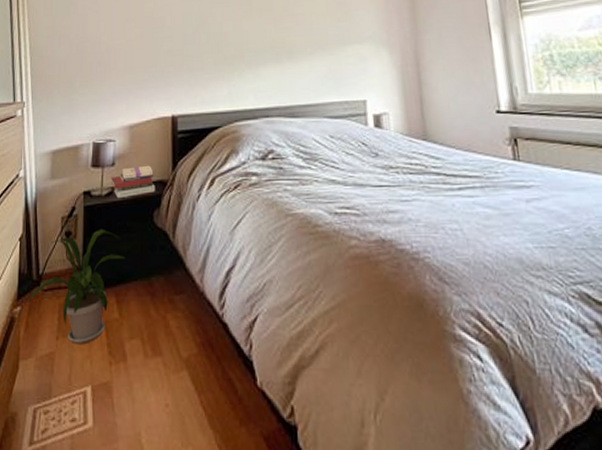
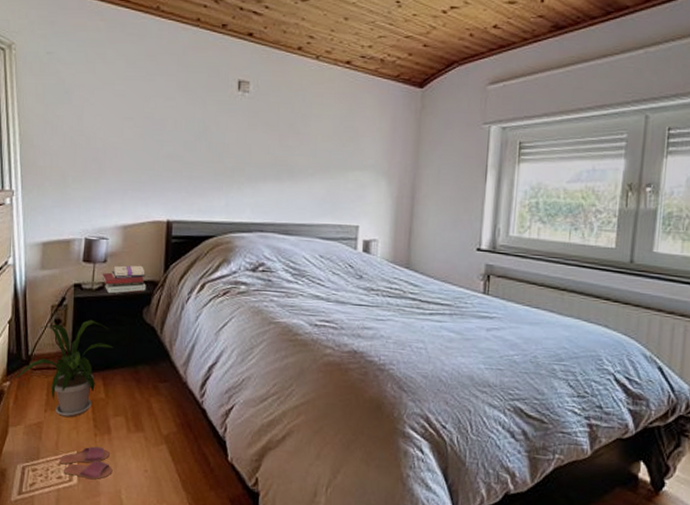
slippers: none [73,378,131,420] -> present [59,446,113,479]

